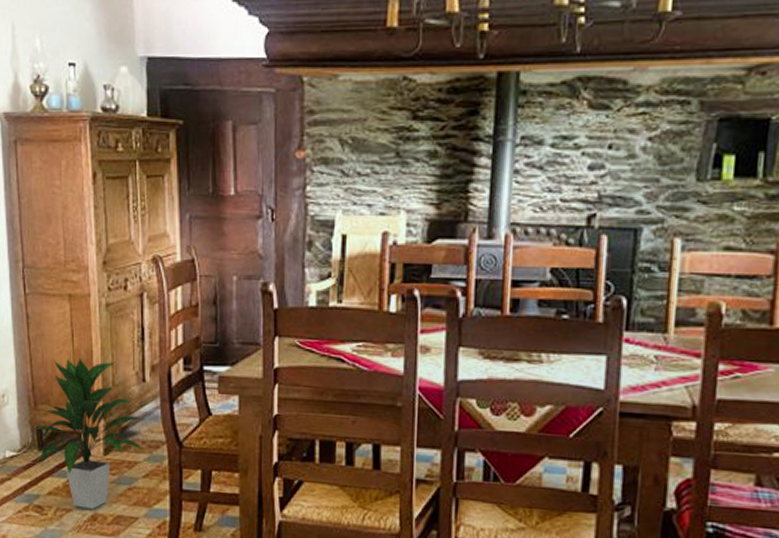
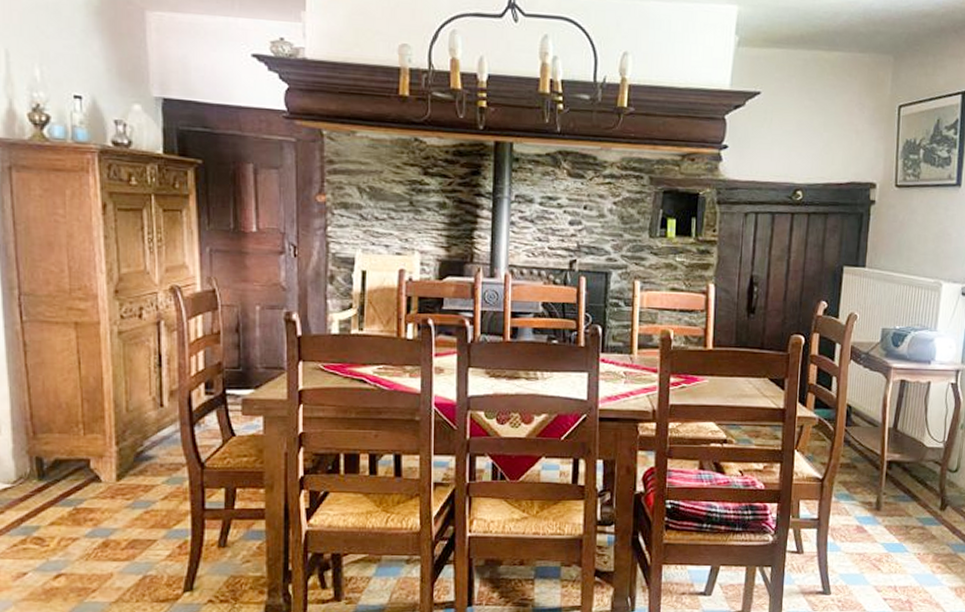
indoor plant: present [31,358,146,509] -> none [29,385,164,535]

